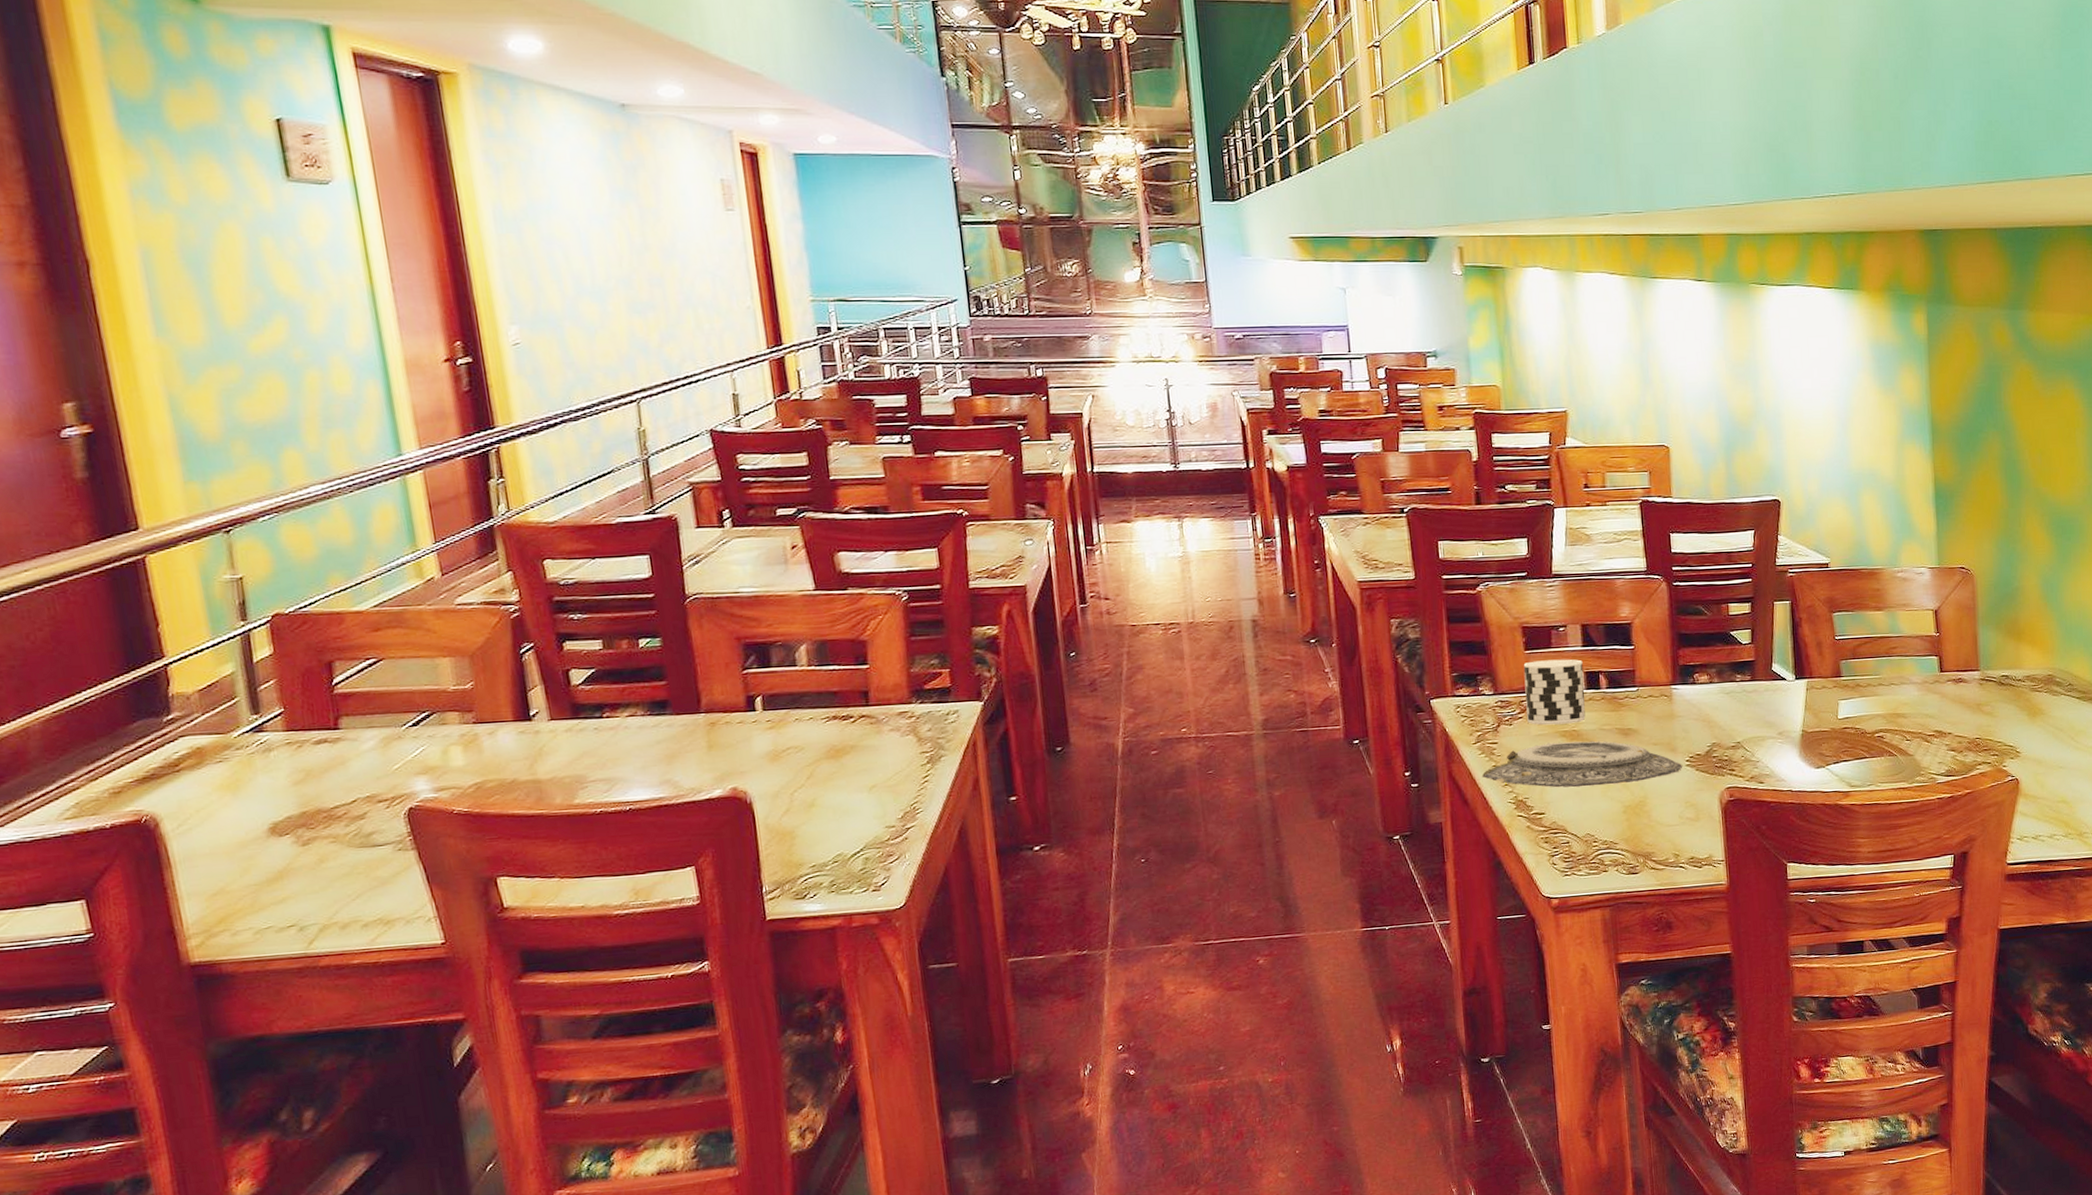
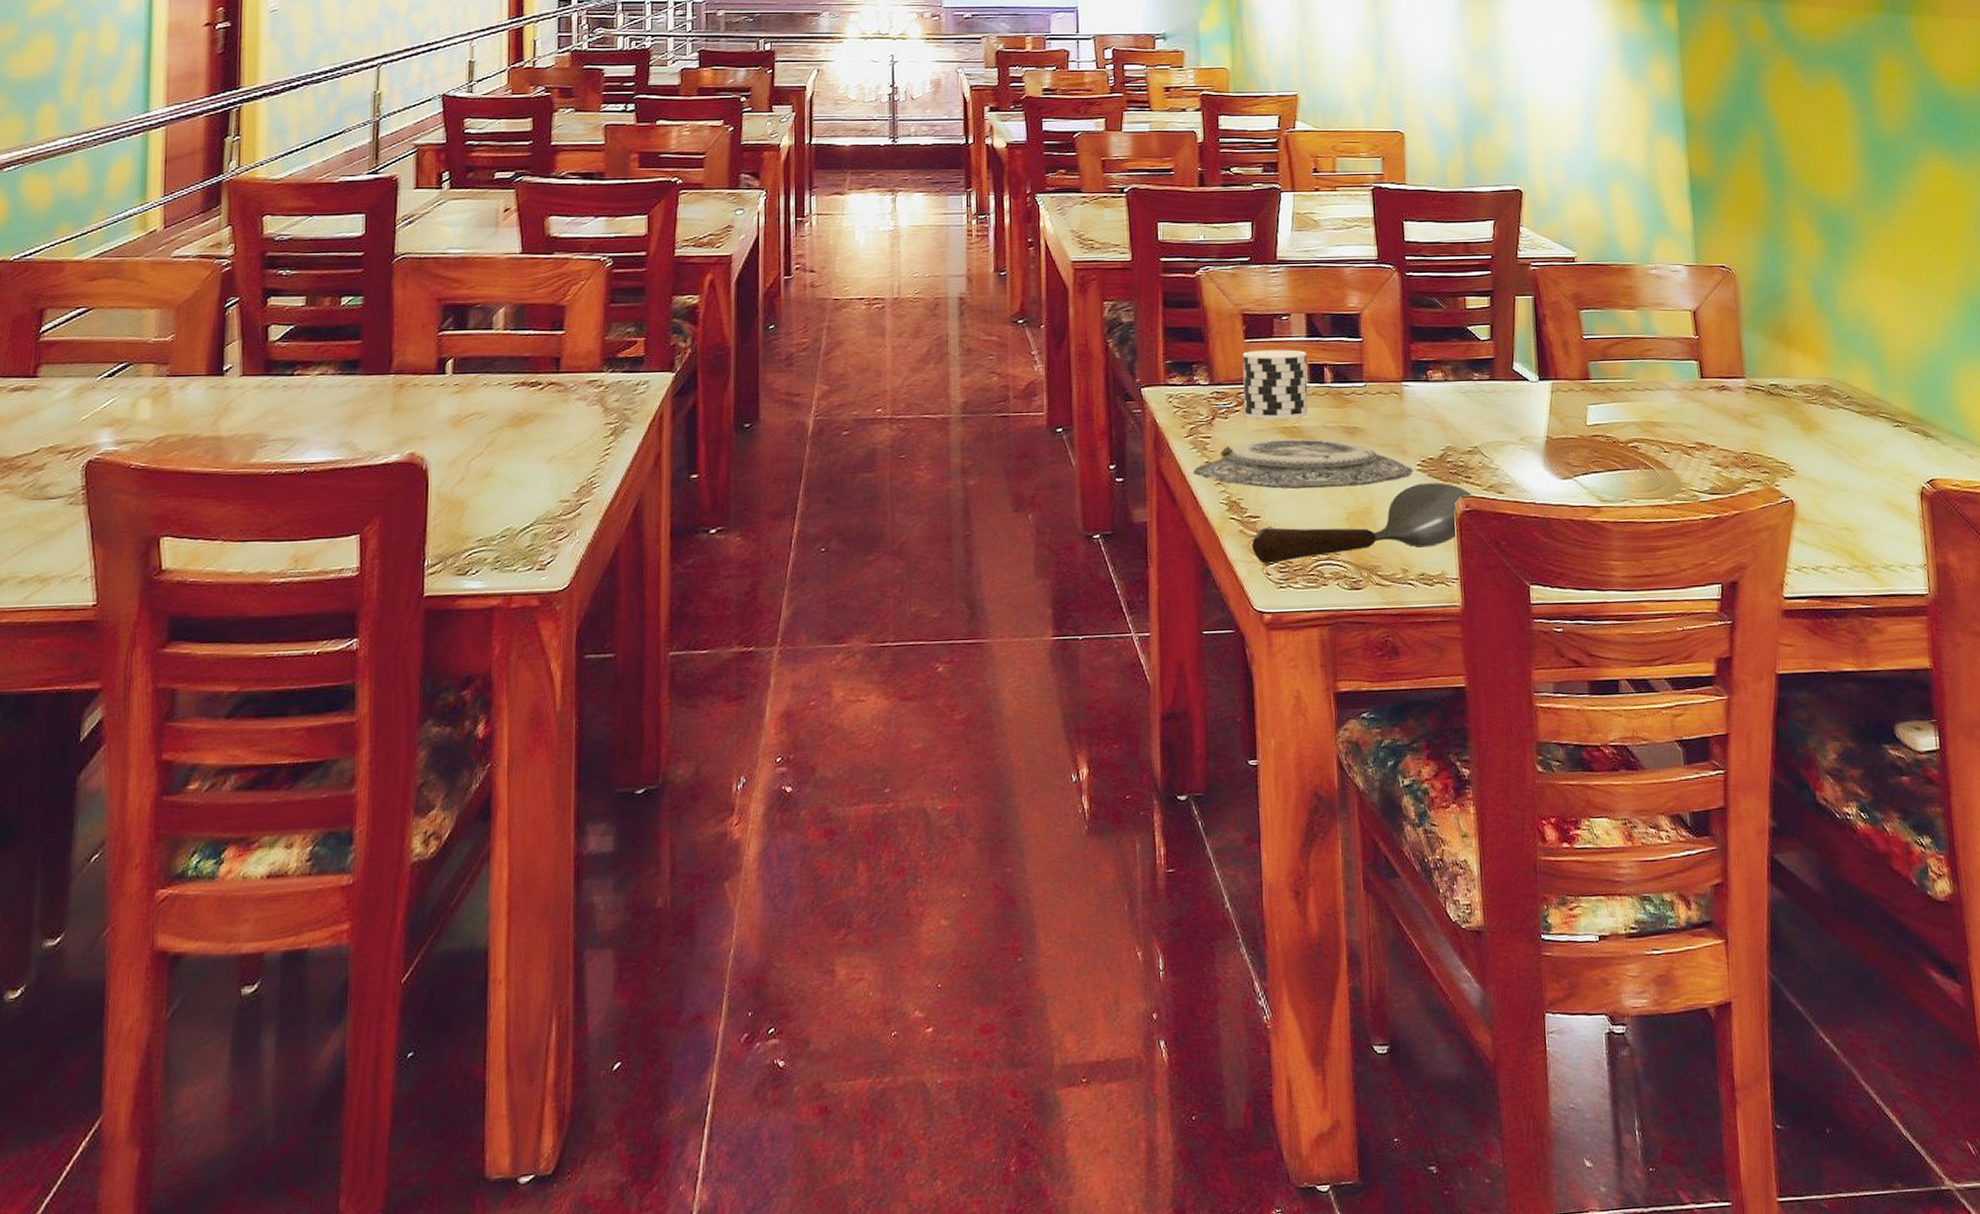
spoon: none [1538,776,1735,855] -> present [1251,483,1471,564]

